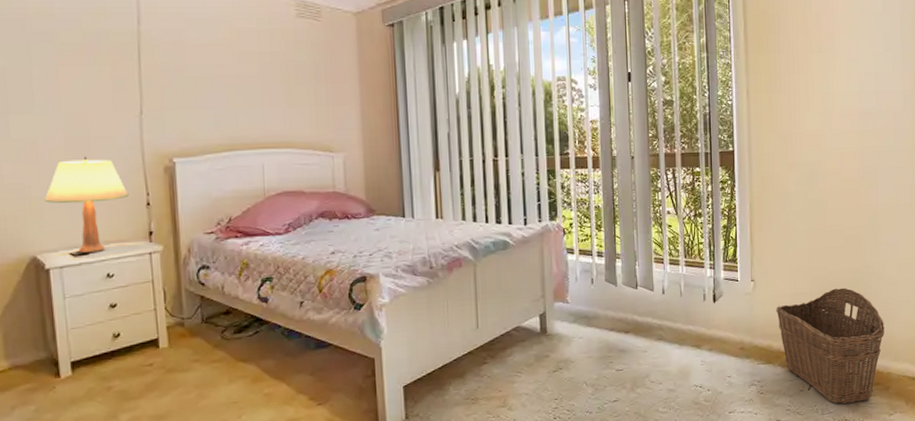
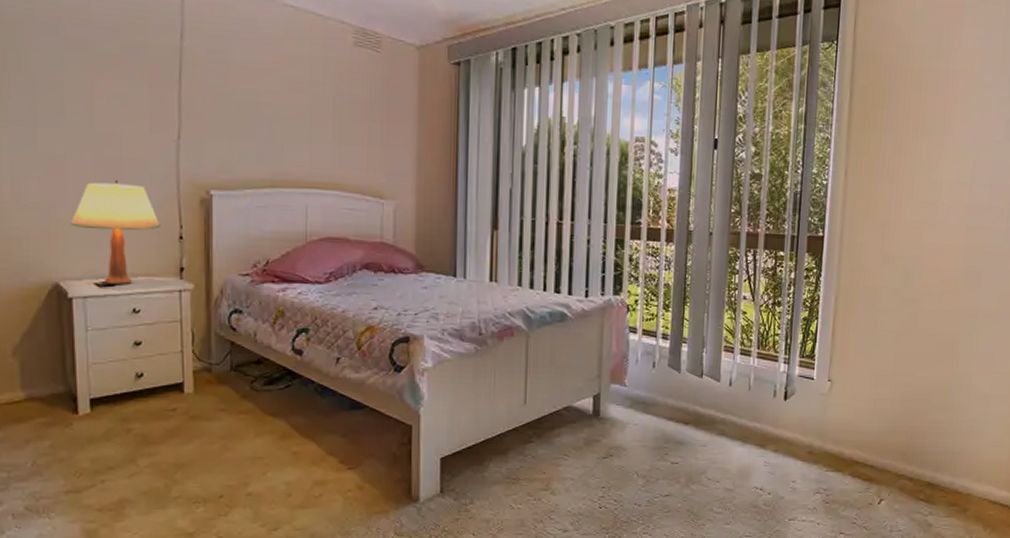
wicker basket: present [776,287,885,404] -> none [852,397,970,523]

